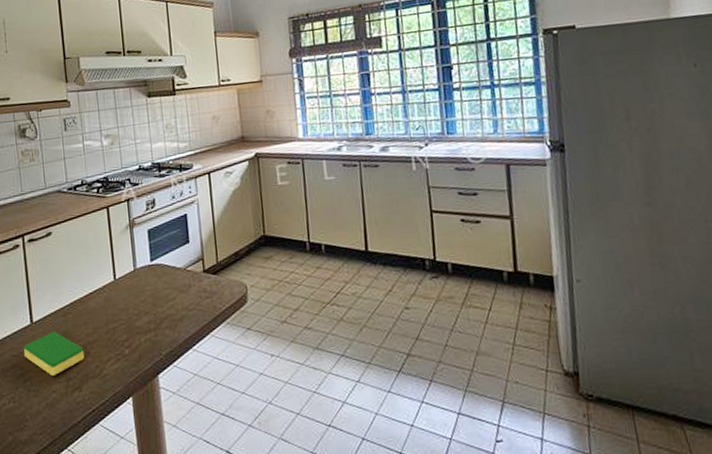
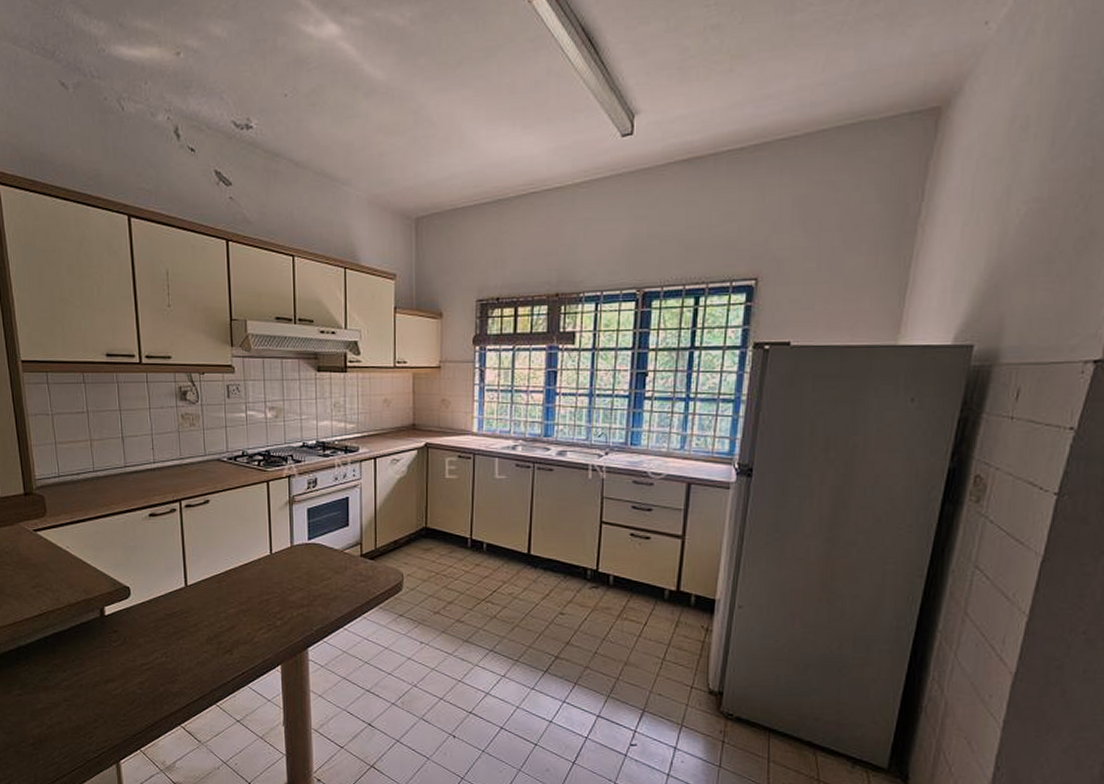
dish sponge: present [24,332,85,376] -> none [178,597,237,637]

